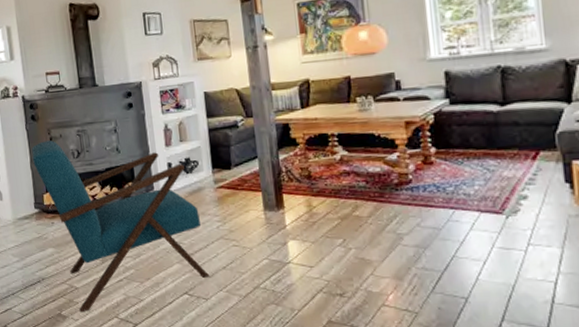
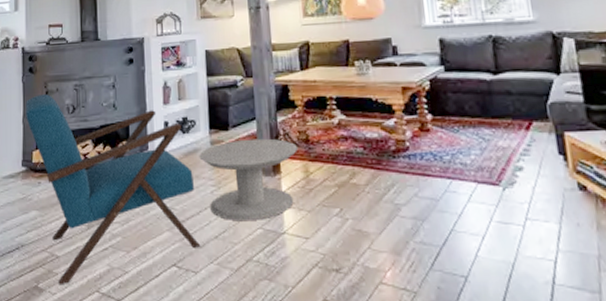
side table: none [203,175,301,253] -> present [199,138,299,222]

